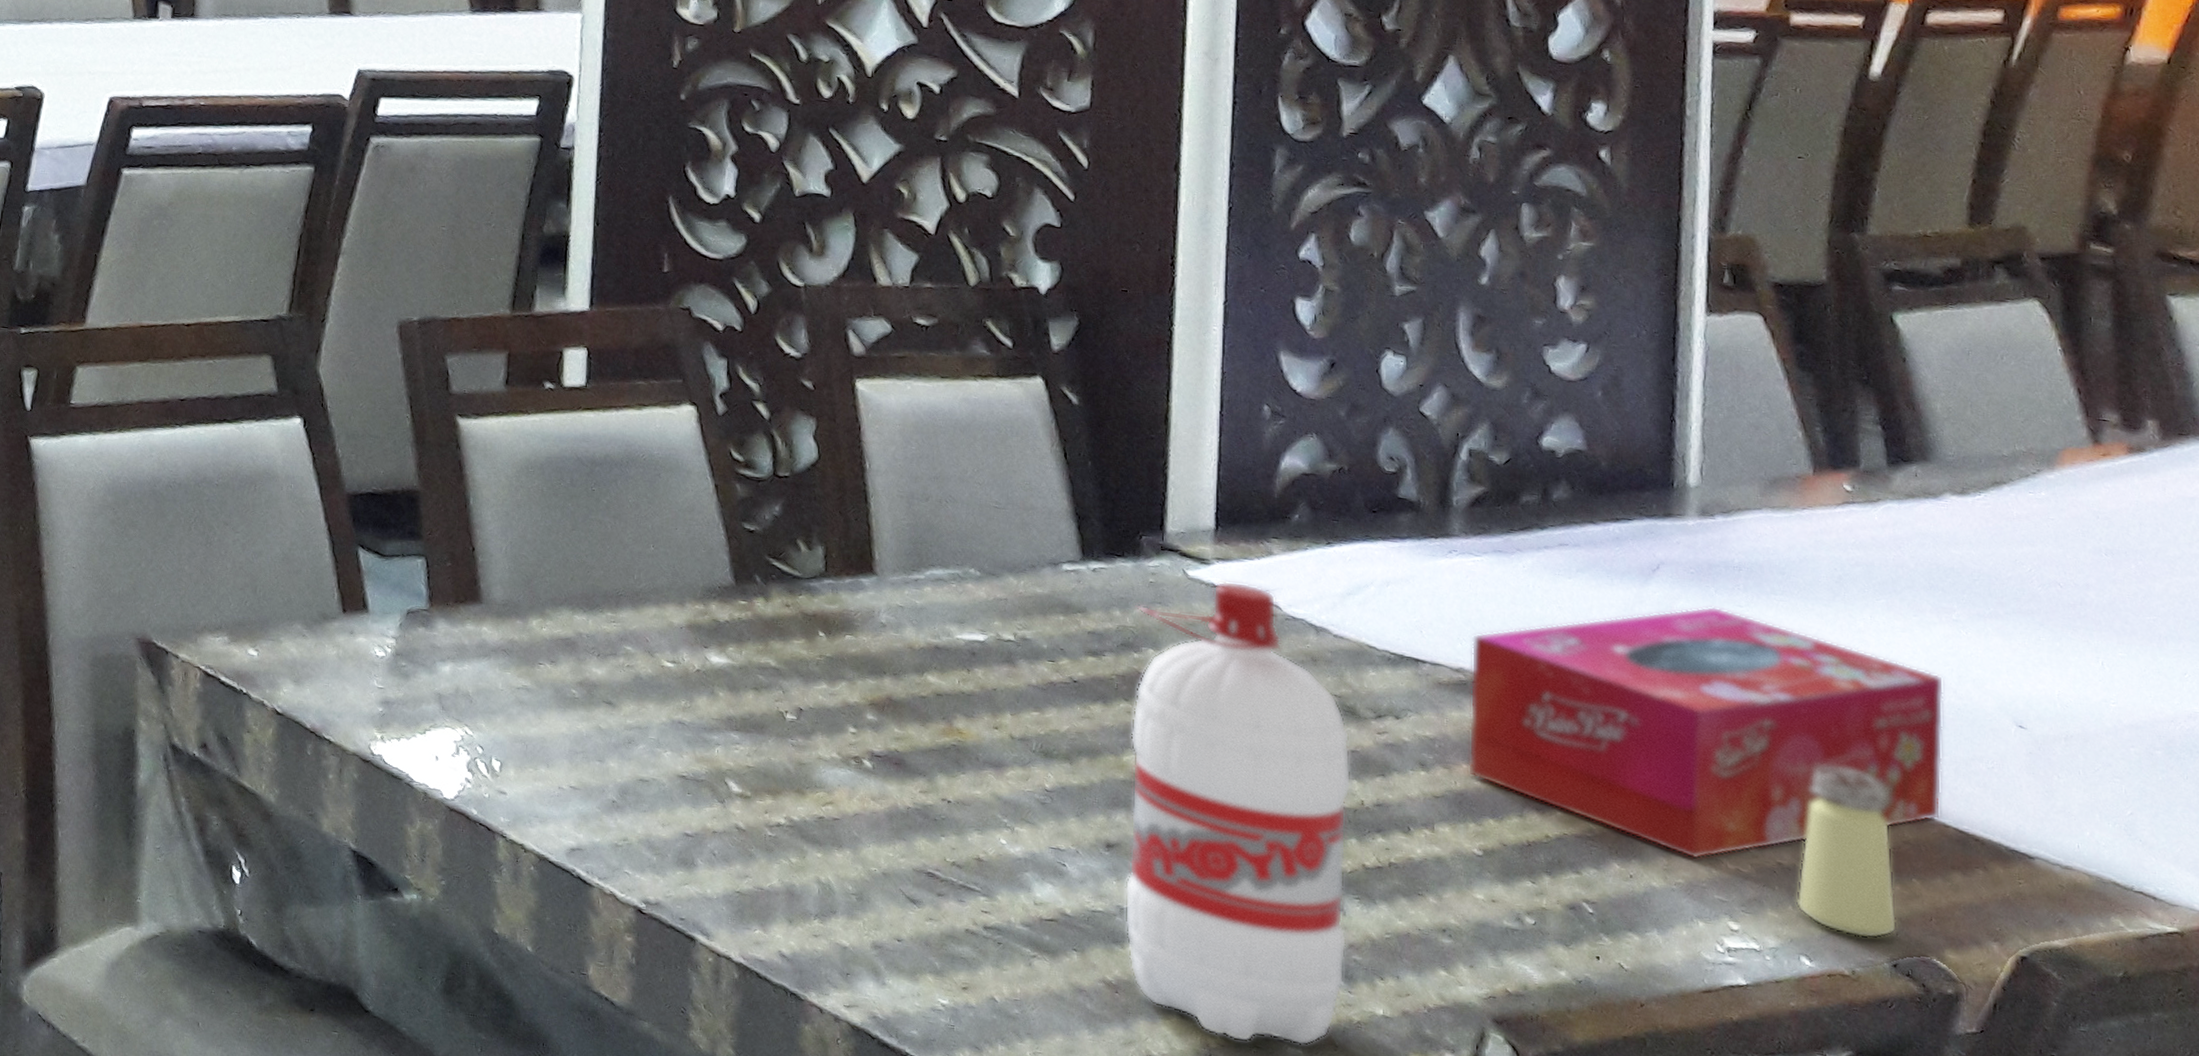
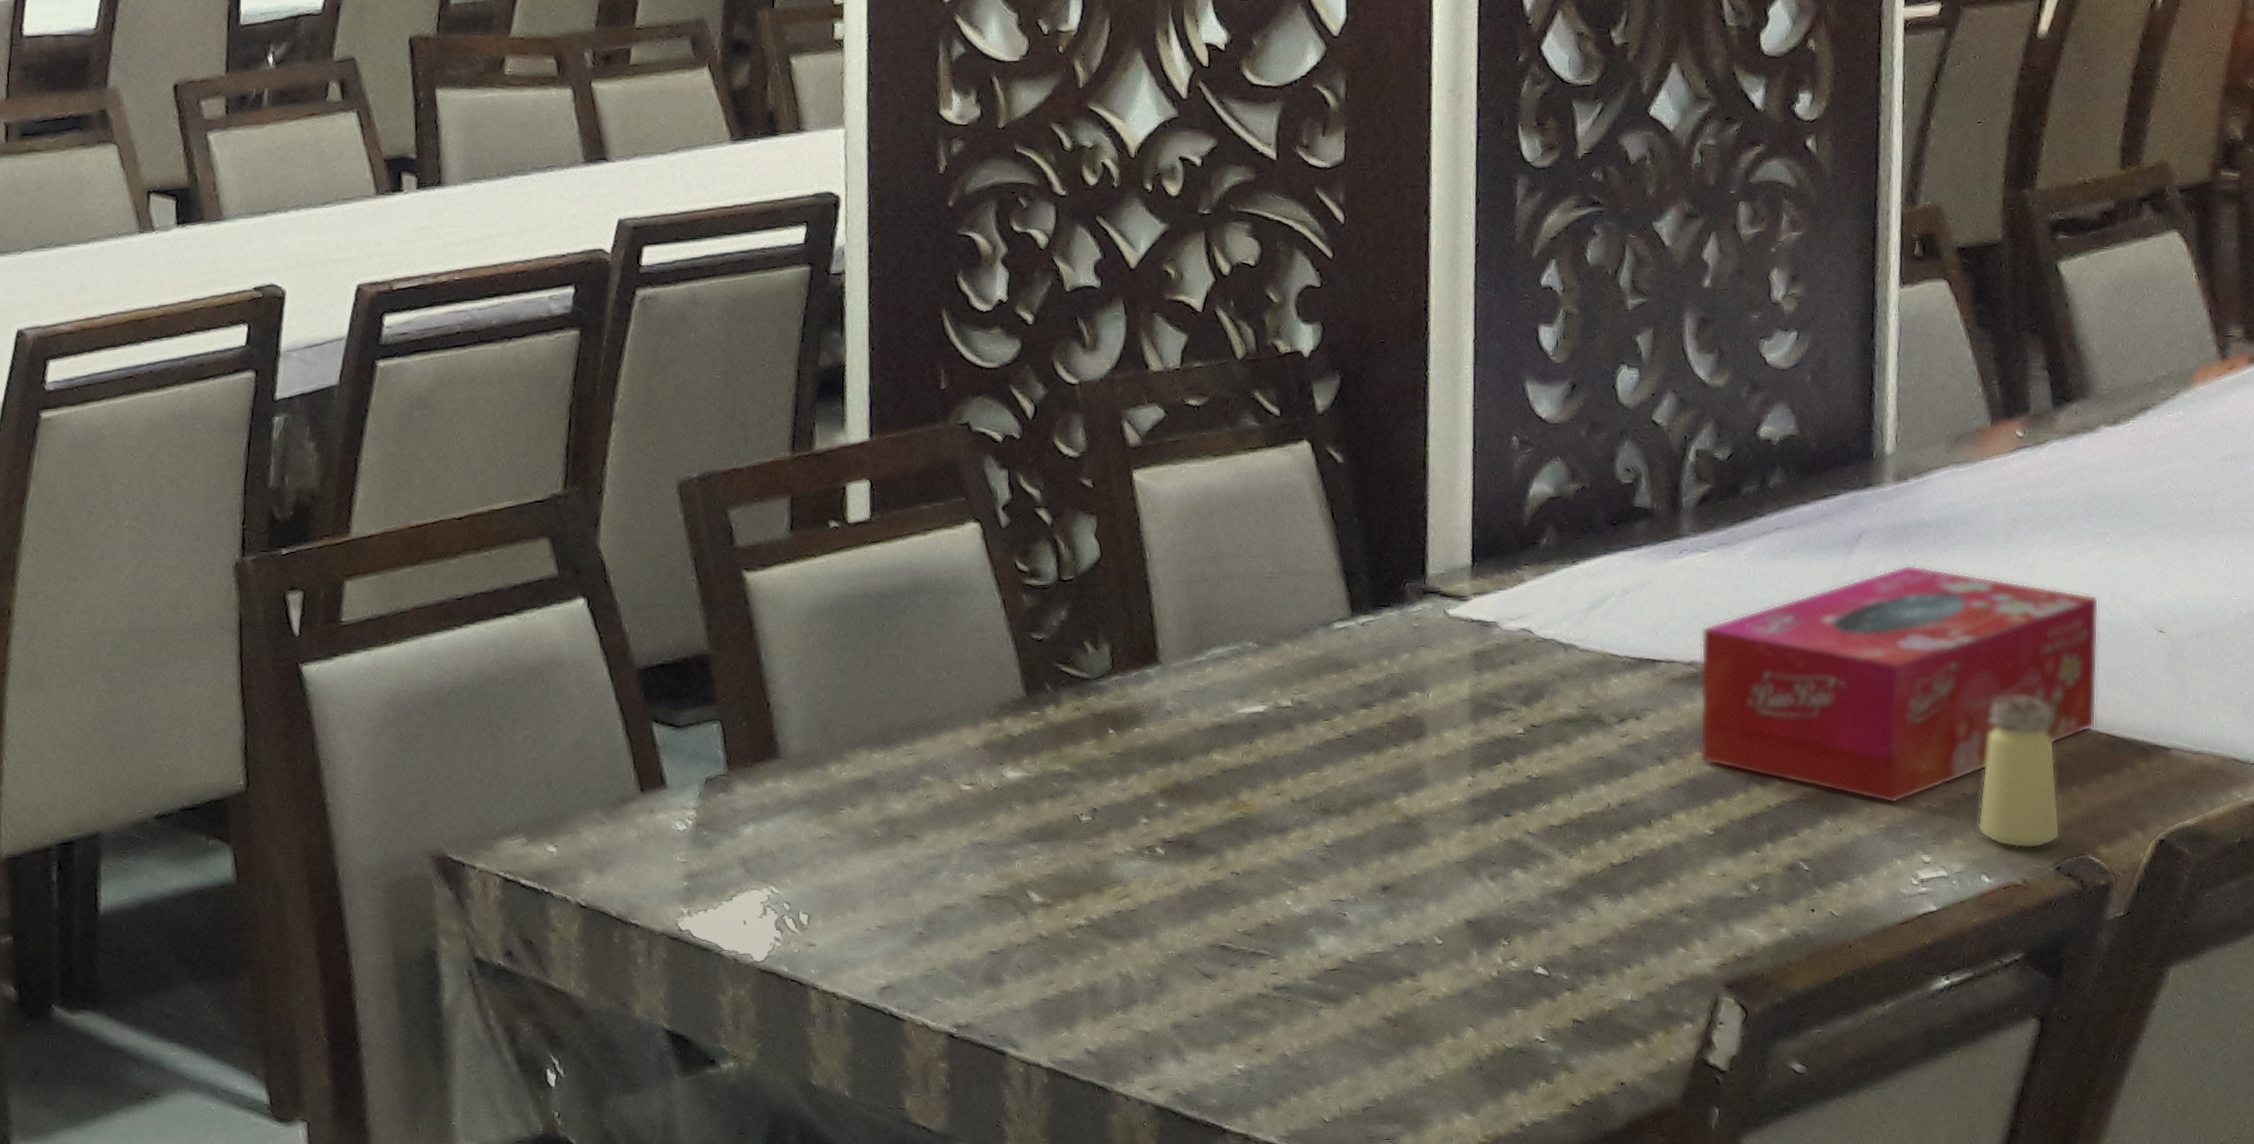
water bottle: present [1125,580,1351,1046] -> none [1400,613,1599,1050]

